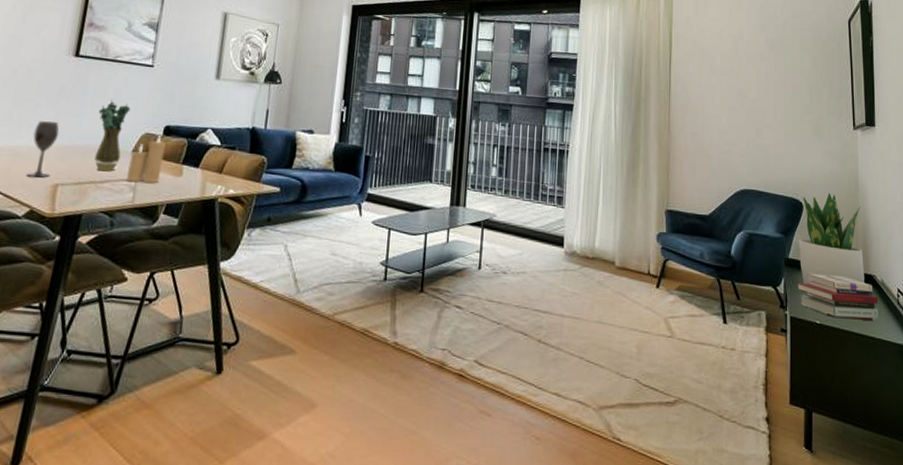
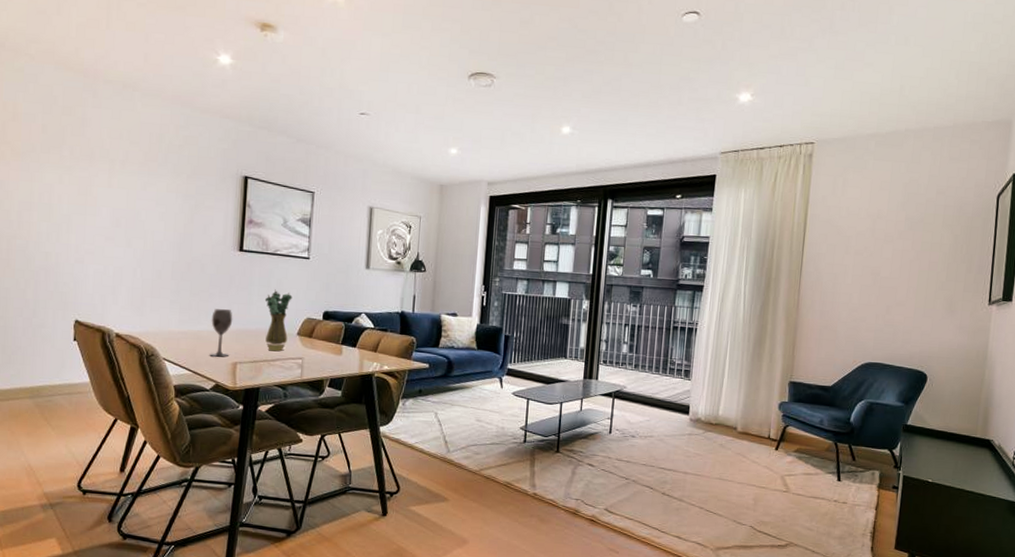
candle: present [127,136,167,184] -> none [294,320,327,362]
books: present [797,273,879,321] -> none [913,437,993,480]
planter: present [798,193,865,285] -> none [918,365,987,448]

